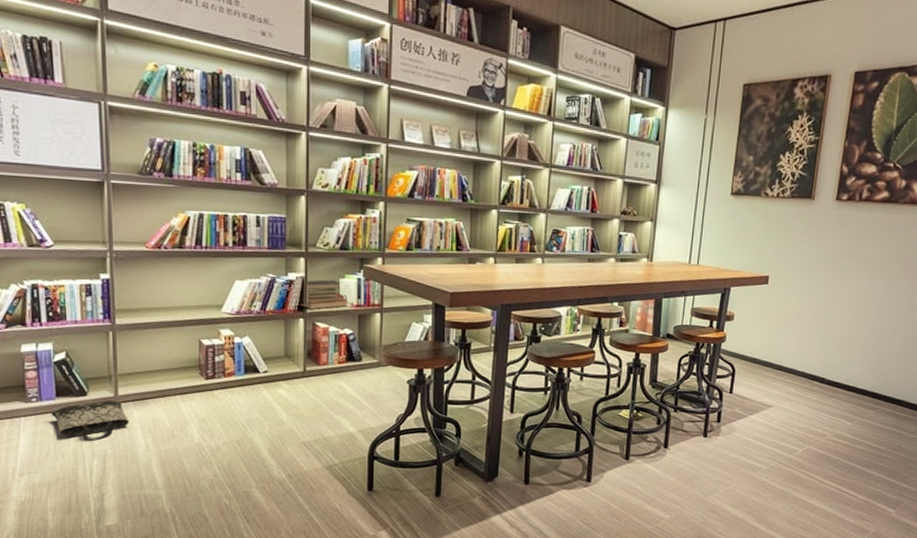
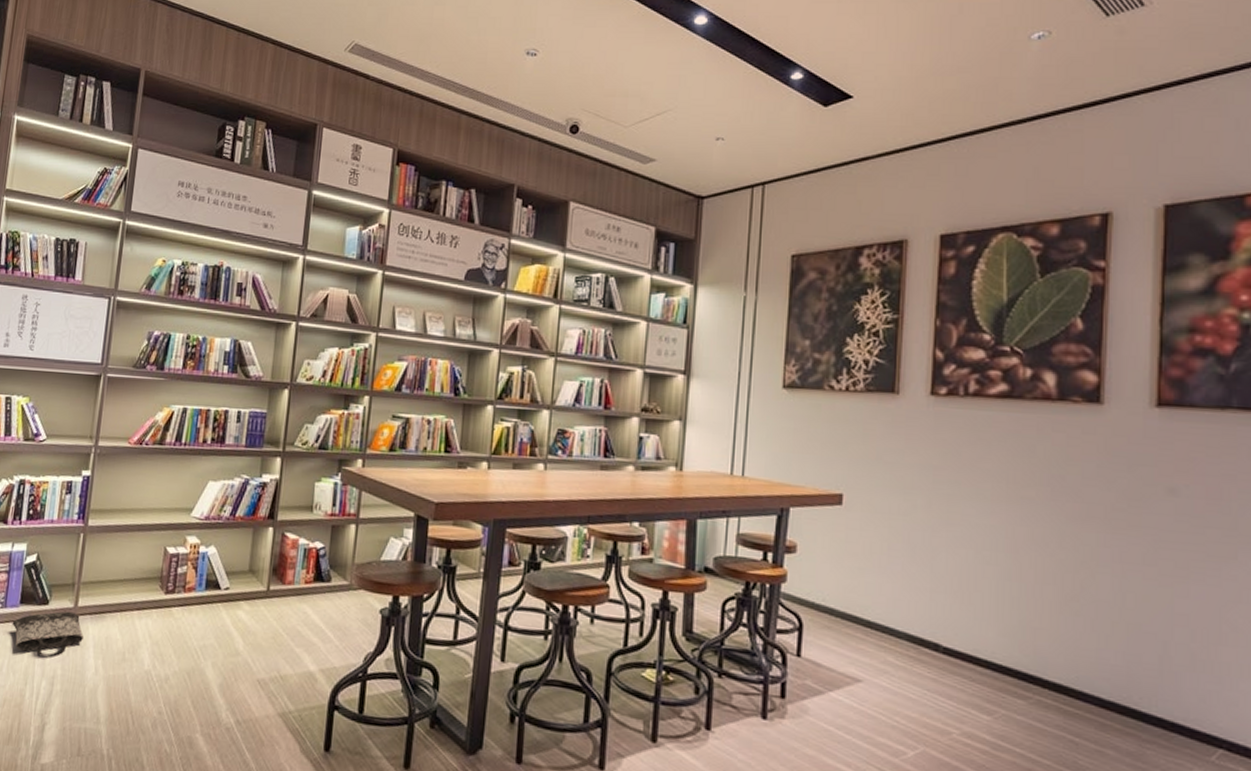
books: present [299,279,348,310] -> none [269,483,322,518]

